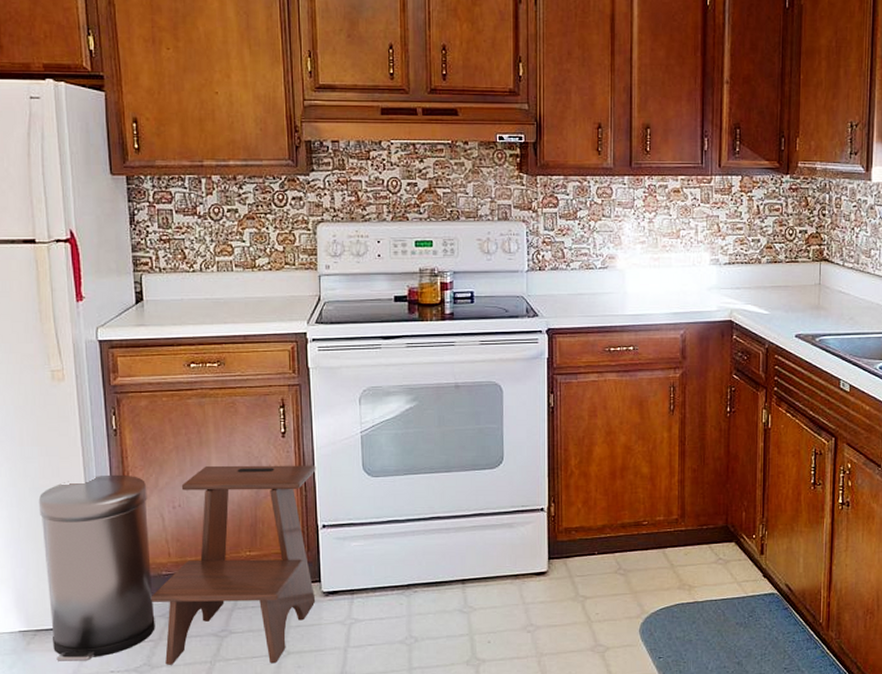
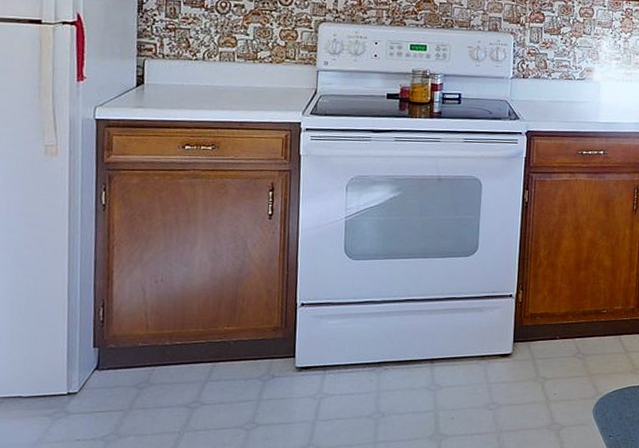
pedal bin: present [38,474,155,661] -> none [18,247,131,429]
step stool: present [150,465,316,665] -> none [124,243,300,435]

